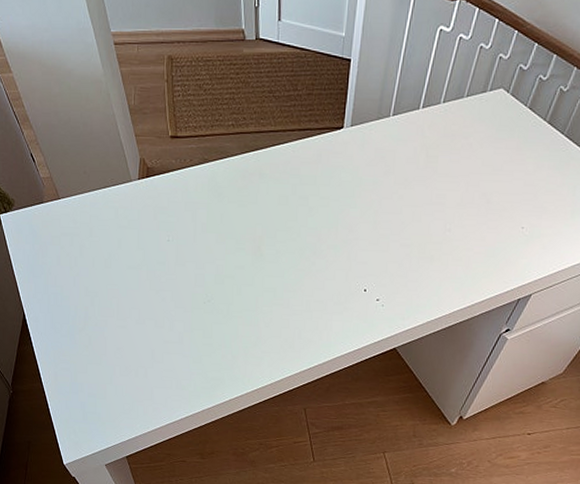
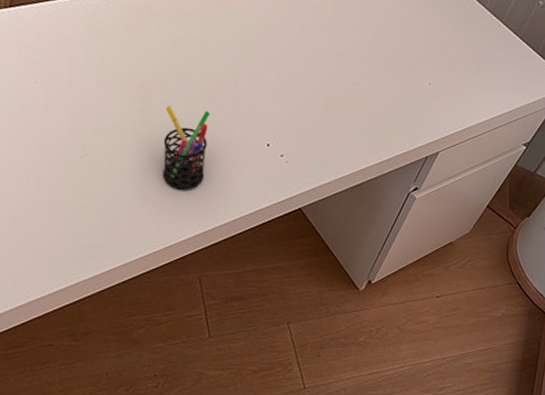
pen holder: none [272,257,313,332] -> present [162,106,210,190]

